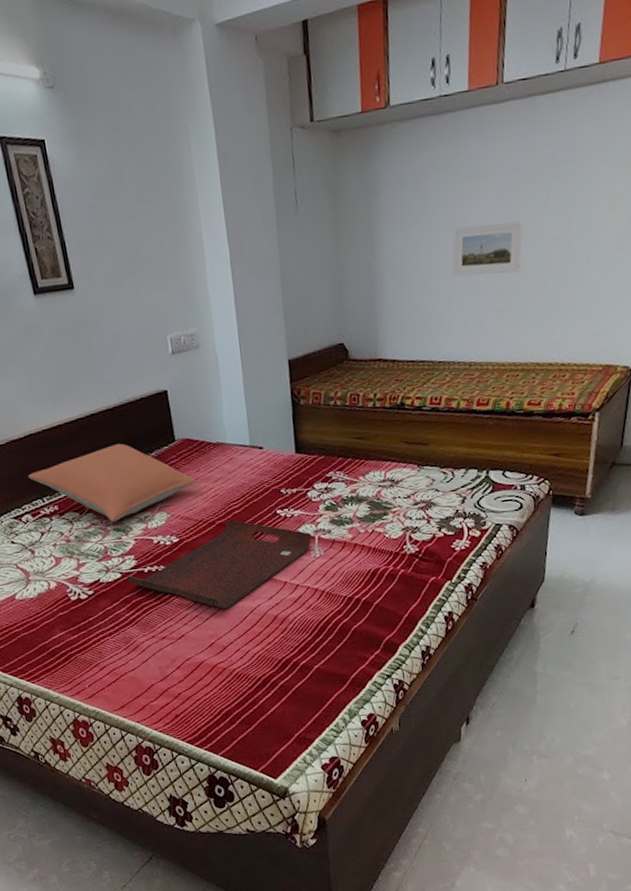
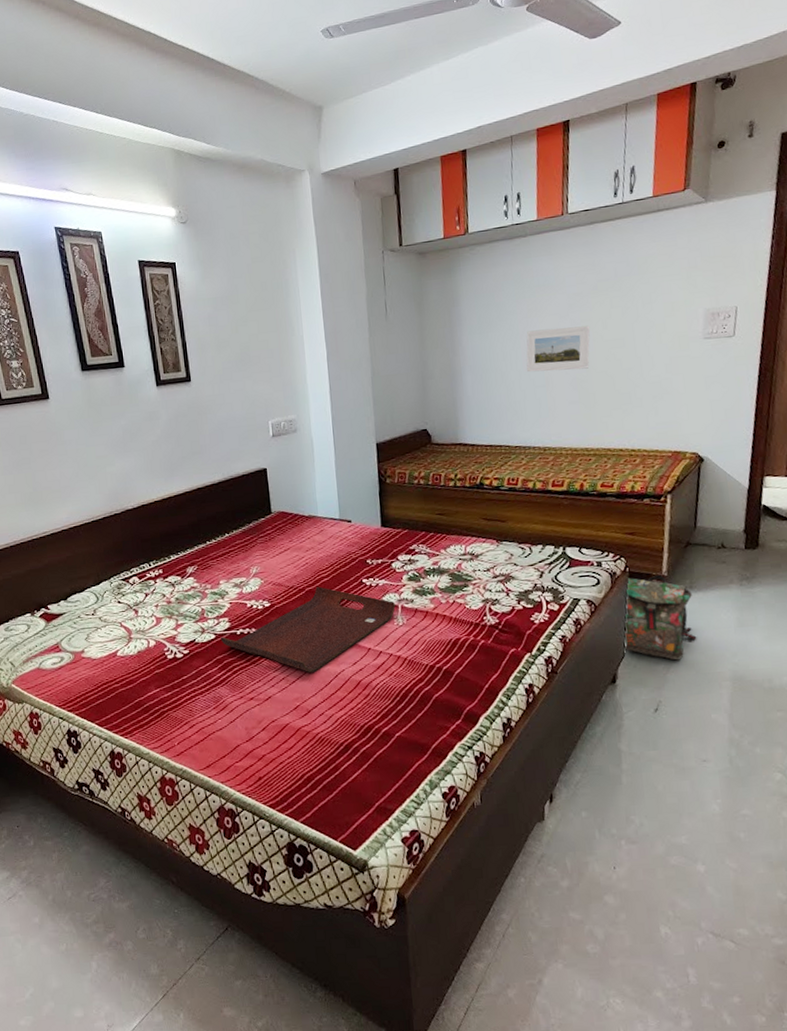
pillow: present [27,443,197,522] -> none [138,515,289,586]
backpack: none [543,497,616,583] -> present [622,575,697,661]

